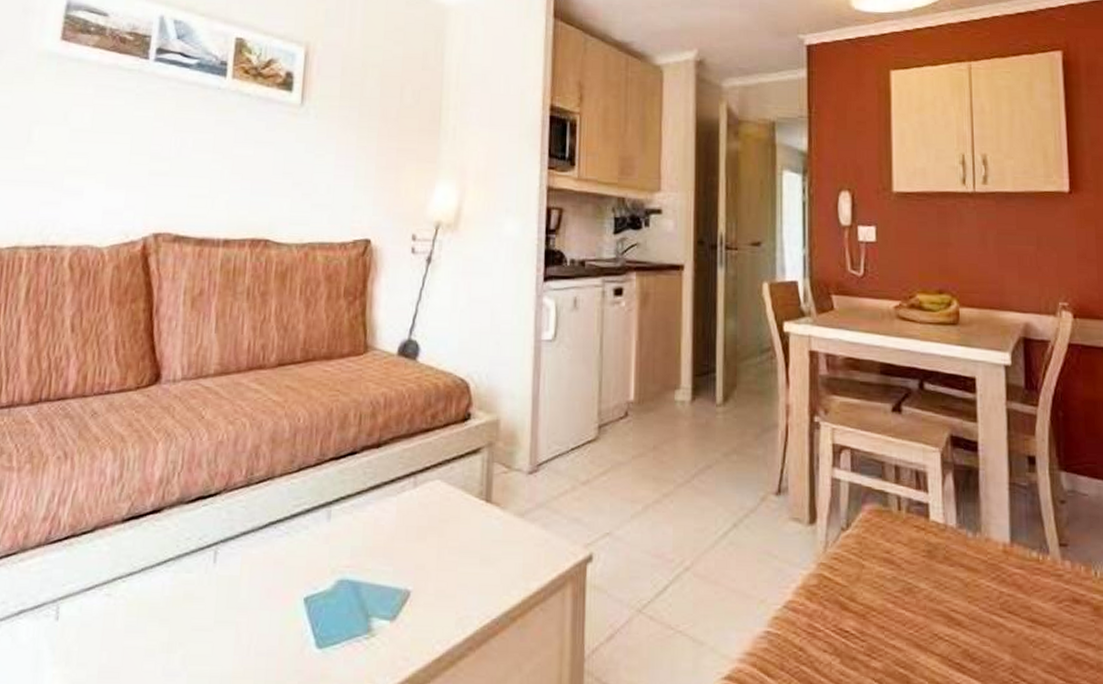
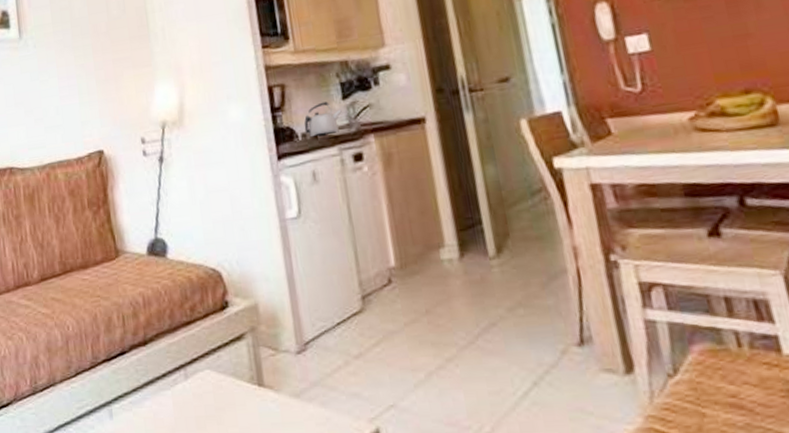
kettle: none [574,233,611,267] -> present [304,101,342,138]

